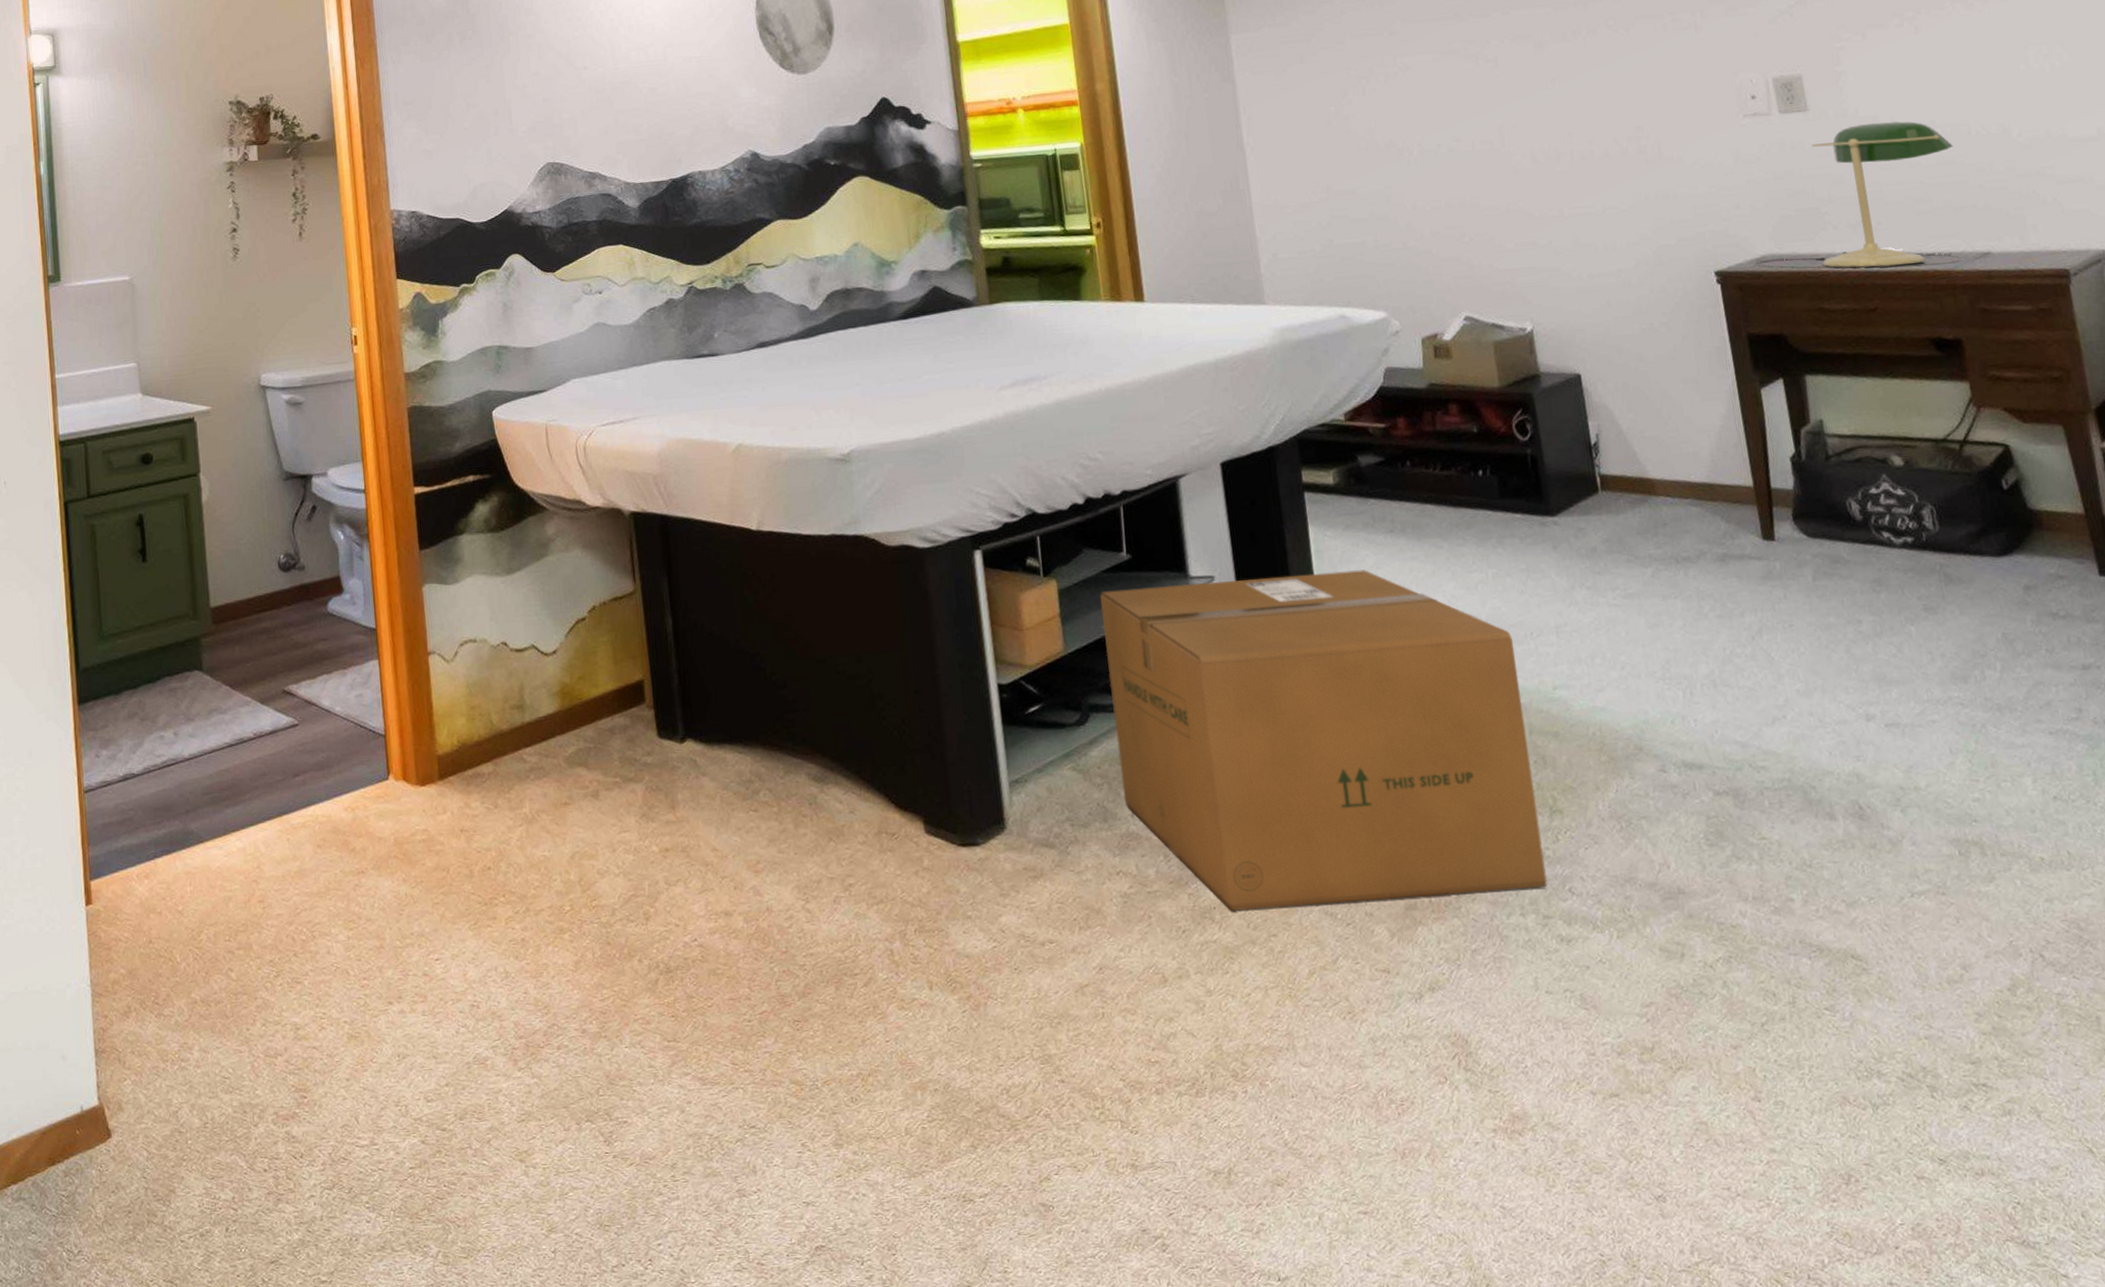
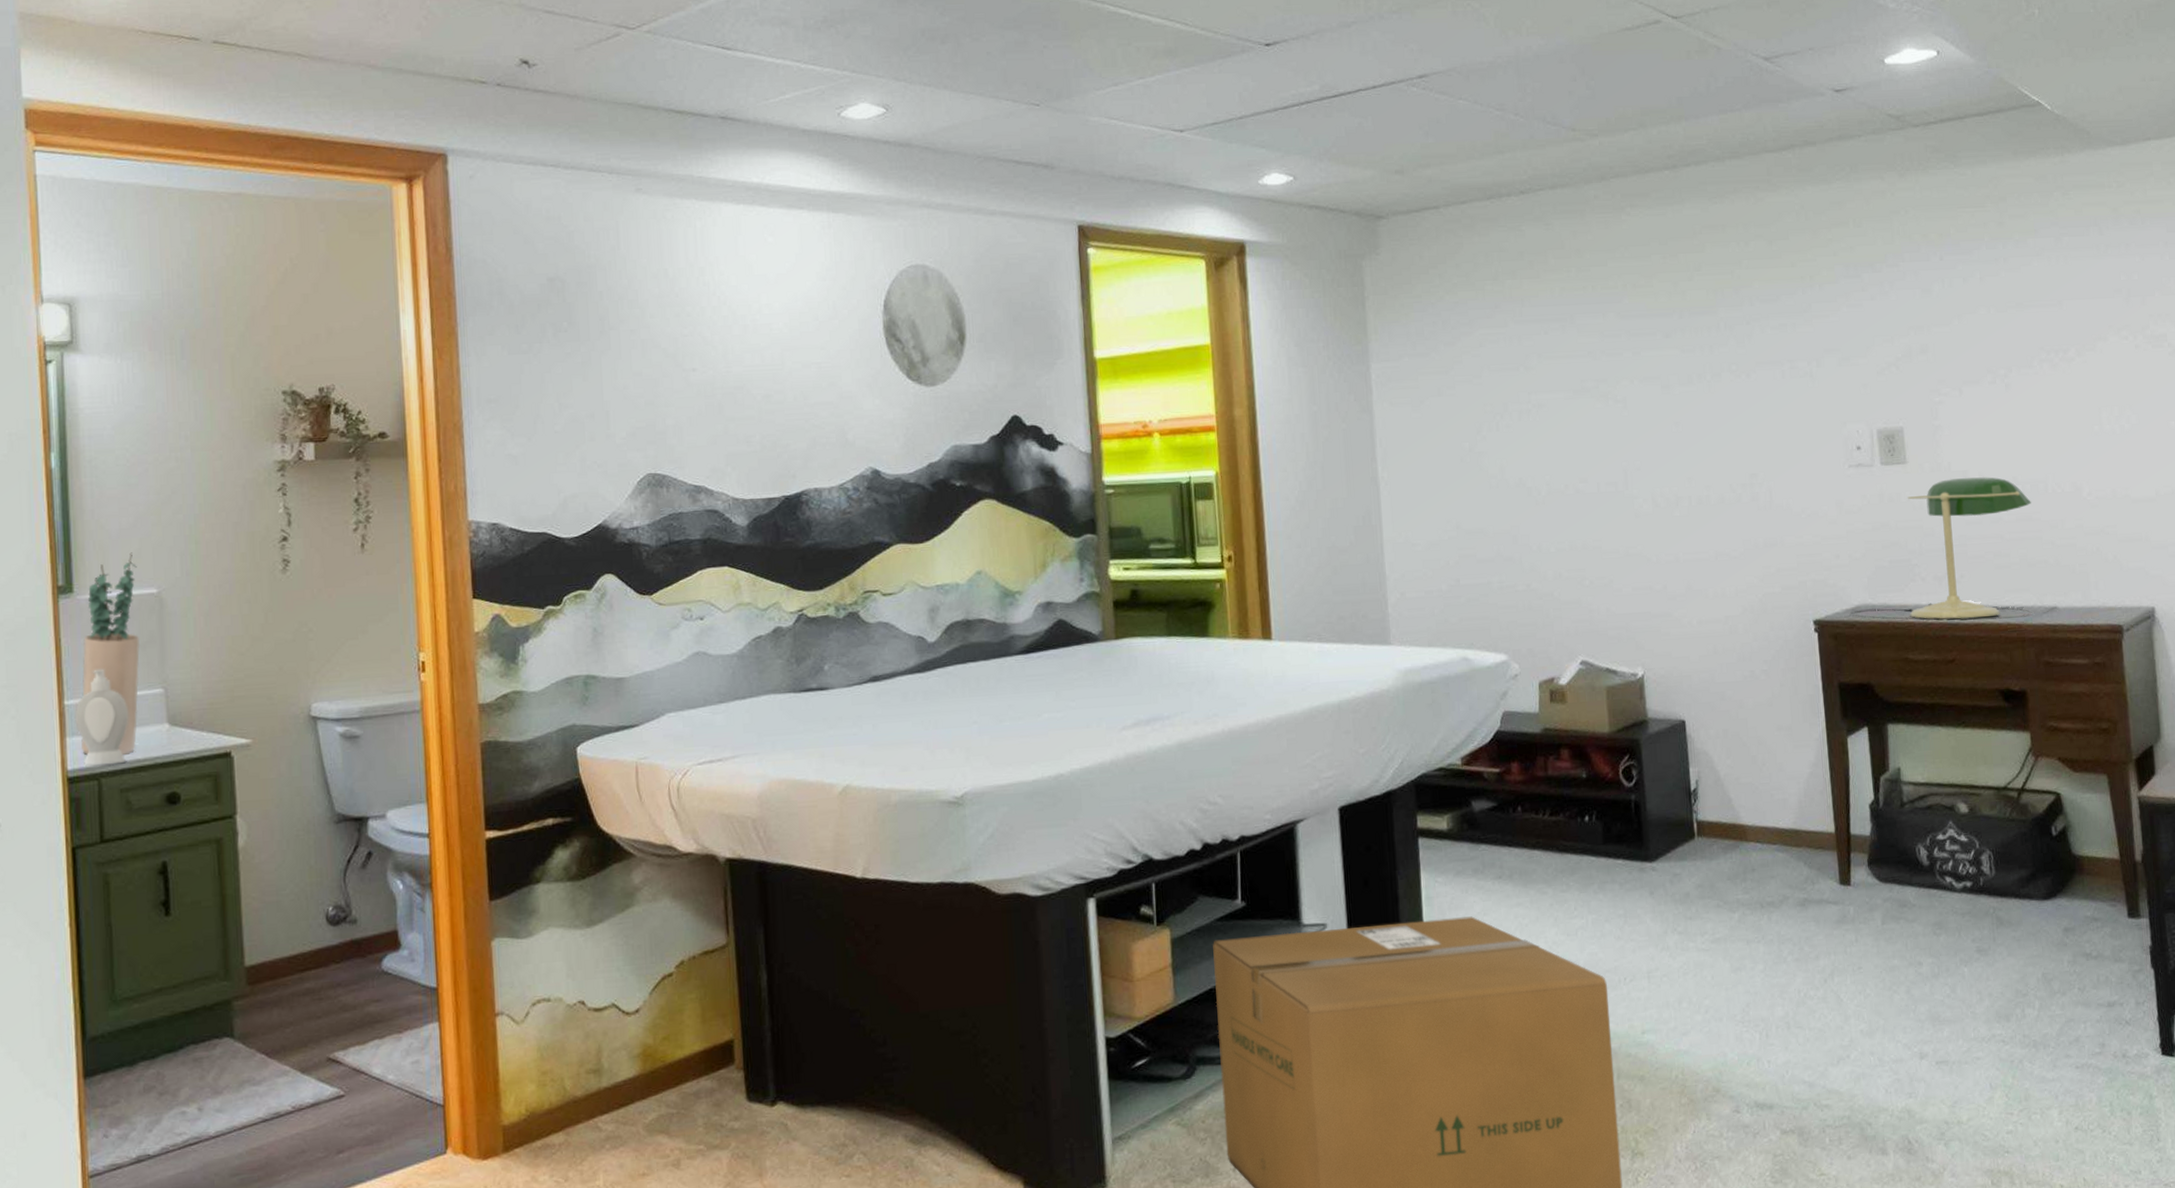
soap bottle: none [64,346,109,431] -> present [75,668,129,767]
vase: none [69,245,117,422] -> present [81,552,141,756]

